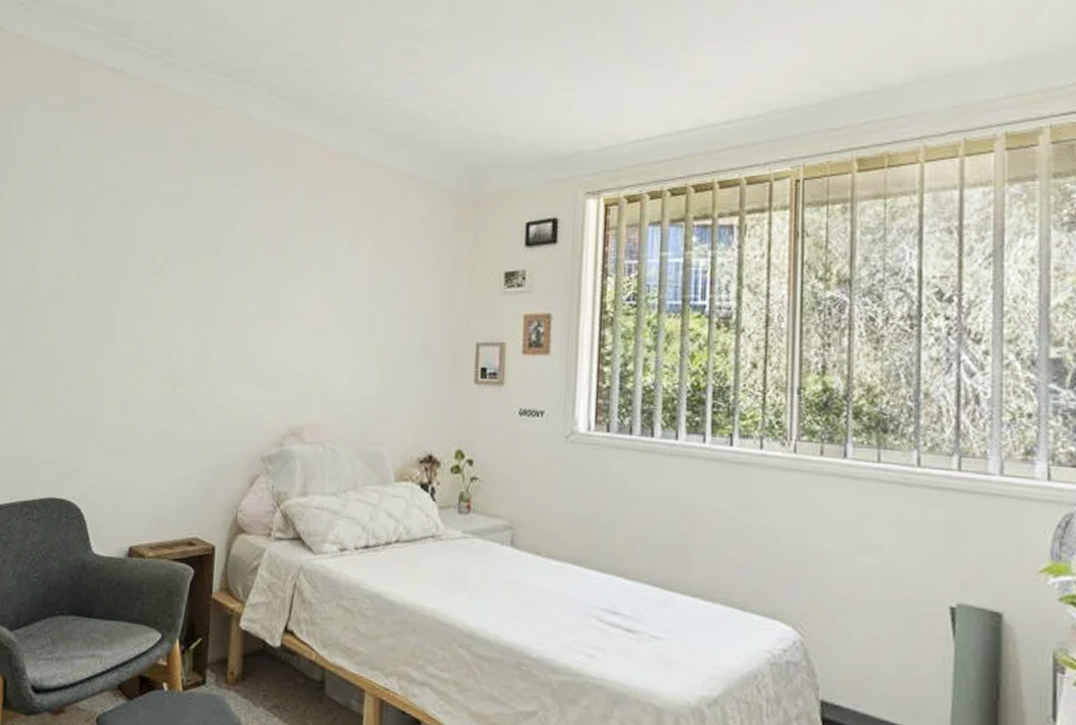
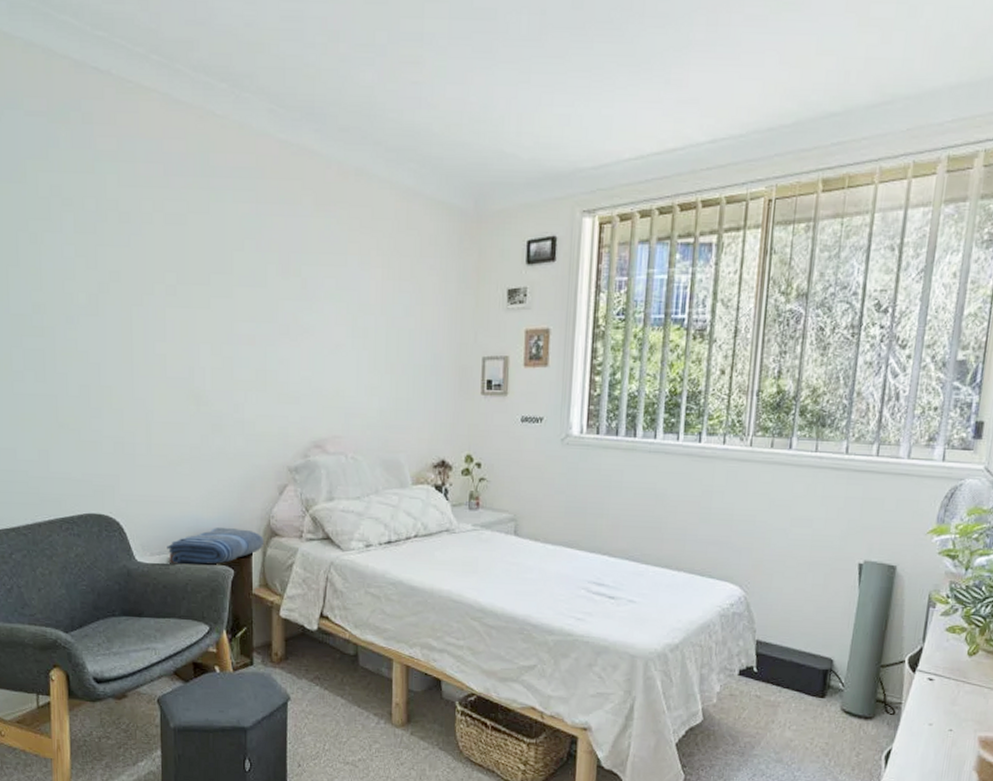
towel: none [126,520,229,562] -> present [167,528,263,565]

